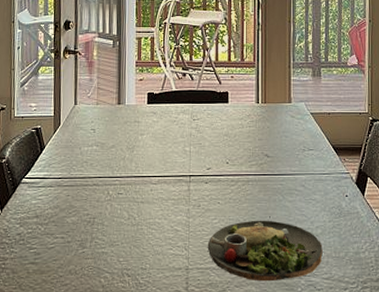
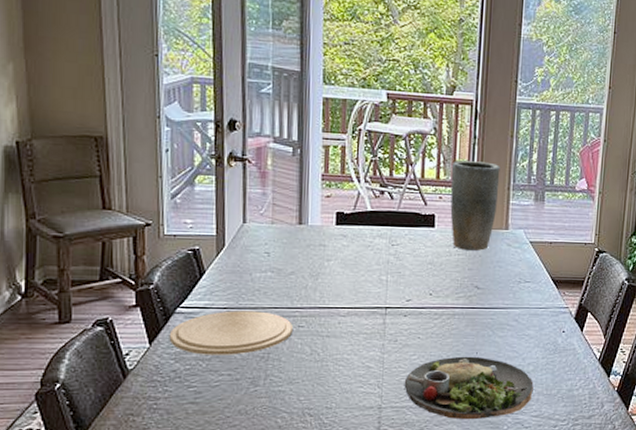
plate: none [16,180,114,220] -> present [169,311,294,355]
vase: none [241,44,281,123] -> present [450,160,500,251]

